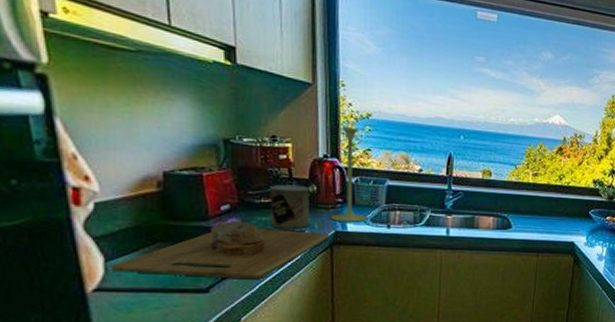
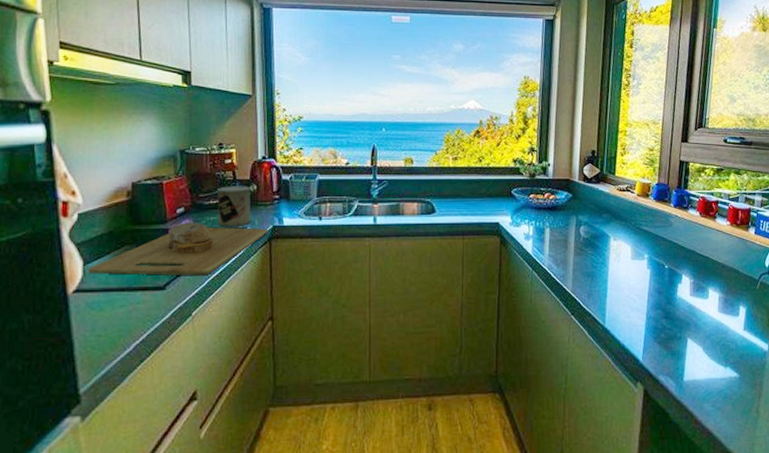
candlestick: present [331,127,368,222] -> none [269,130,302,217]

